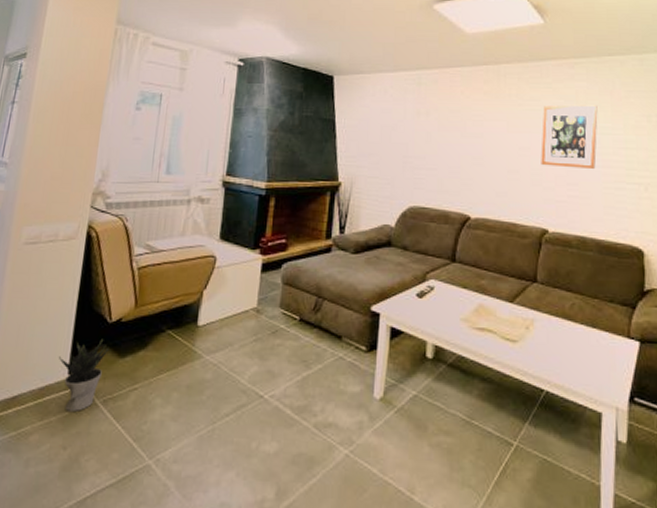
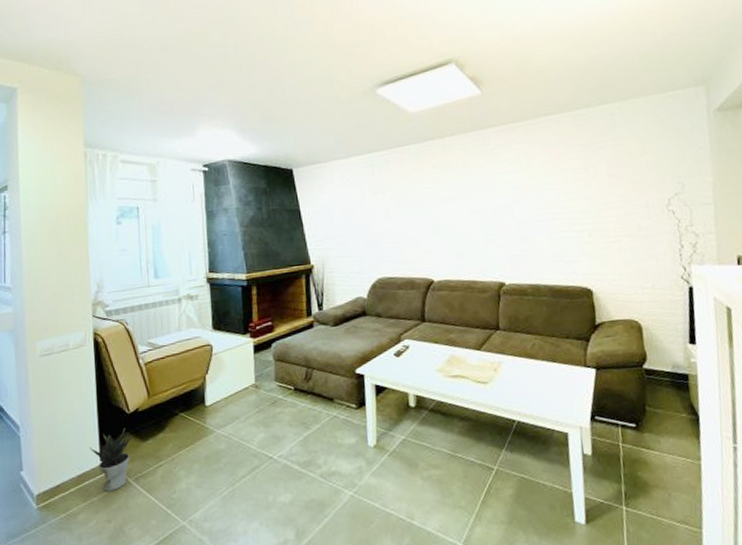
wall art: present [541,105,598,170] -> none [489,164,542,226]

